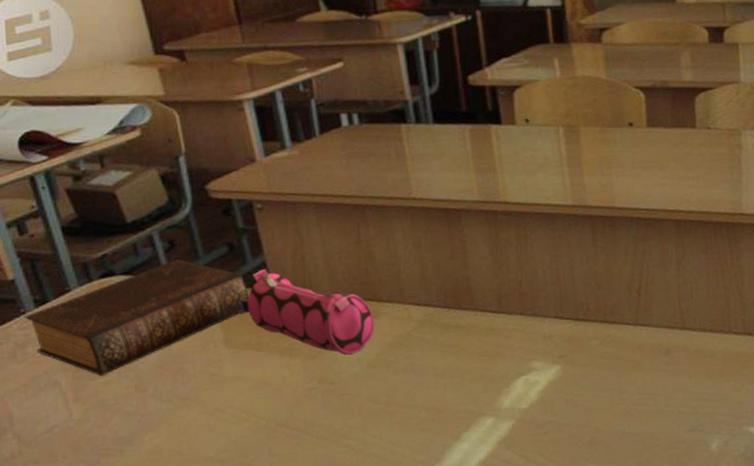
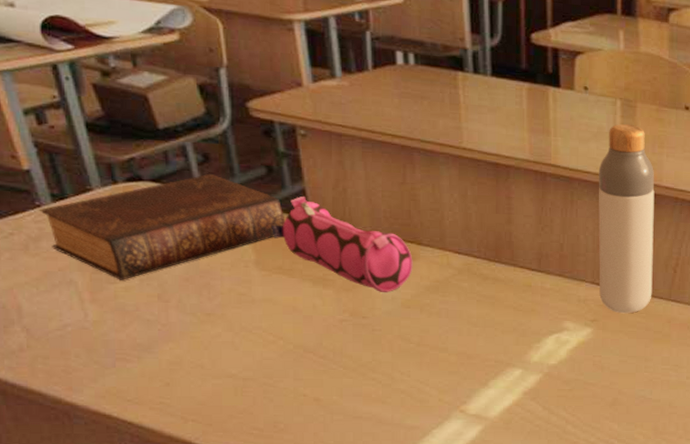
bottle: none [548,149,619,346] -> present [598,123,655,314]

